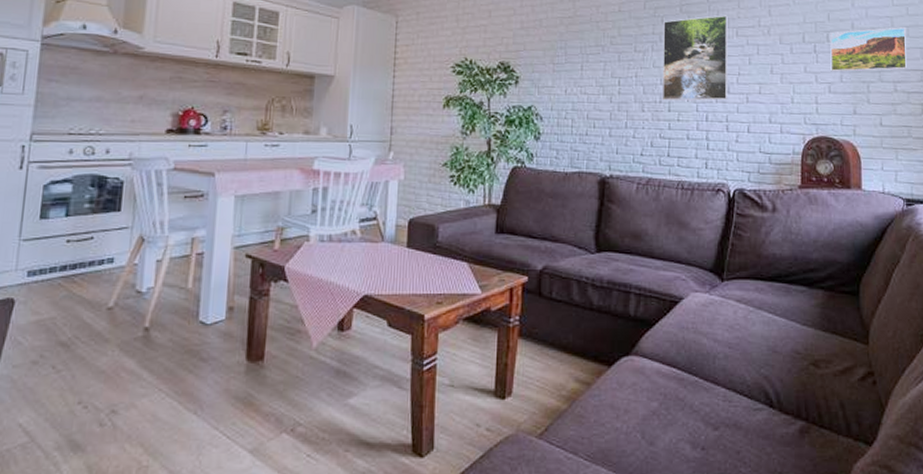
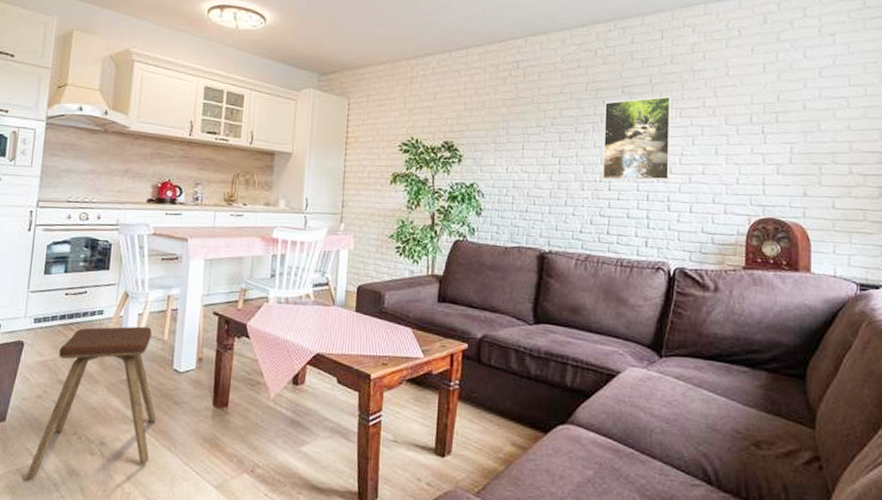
music stool: none [19,274,179,459] -> present [27,326,156,478]
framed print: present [830,27,907,72] -> none [779,108,864,154]

